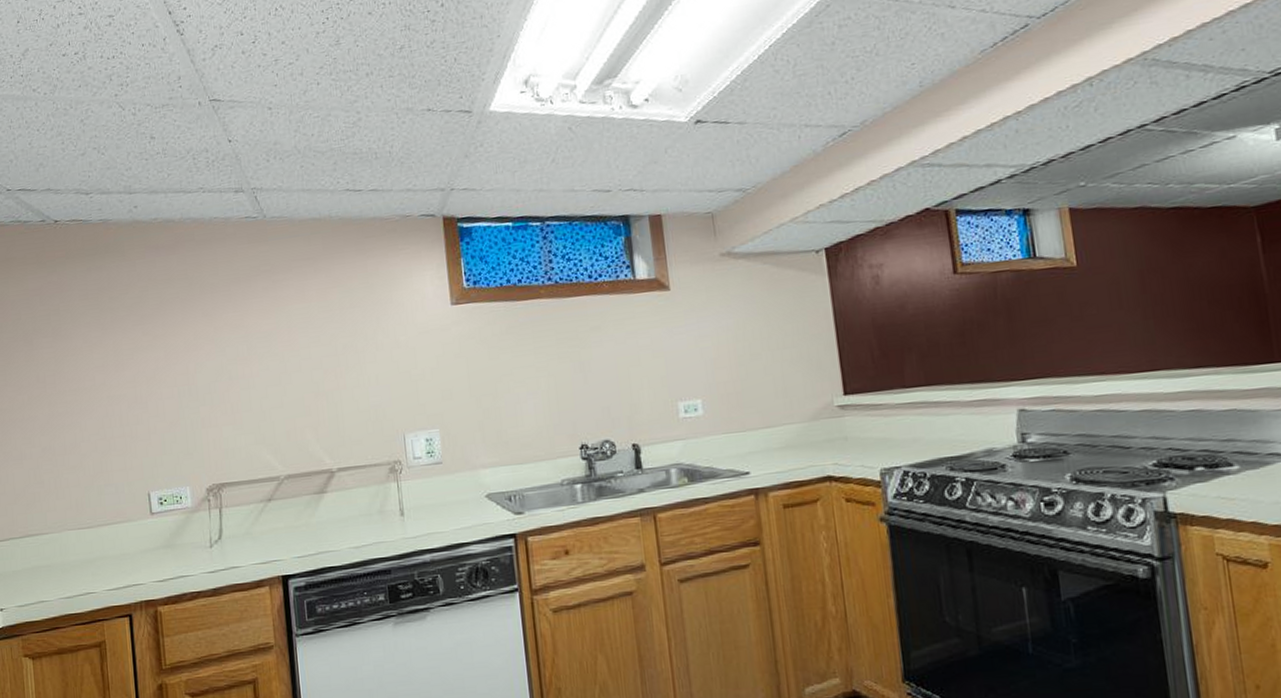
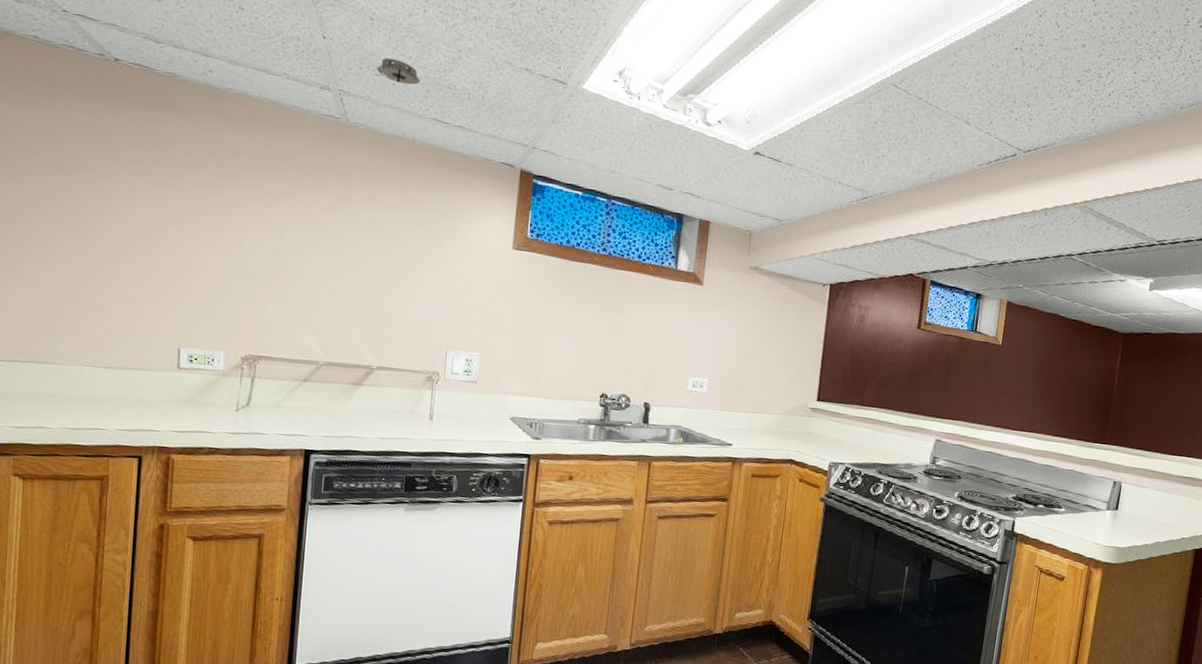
smoke detector: none [282,140,326,165] -> present [375,57,420,85]

